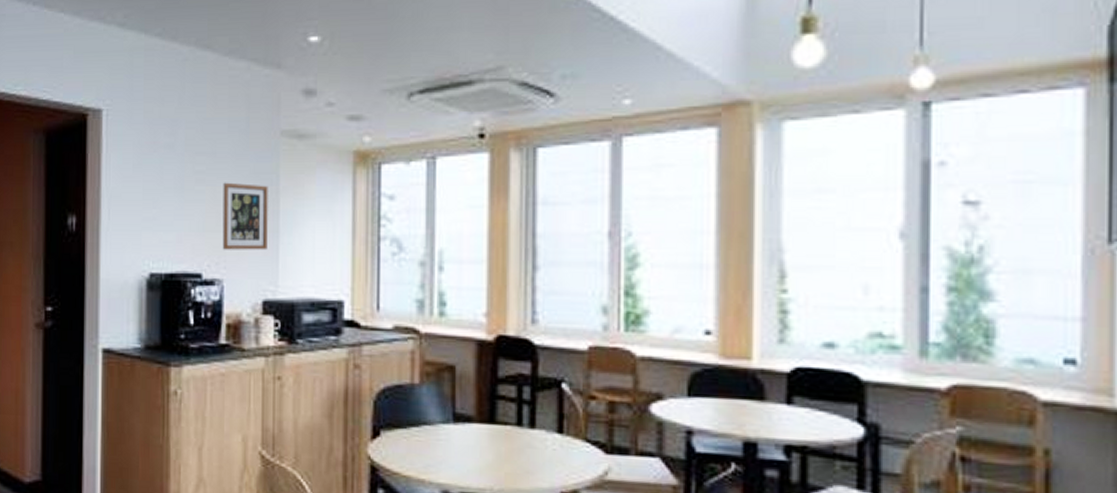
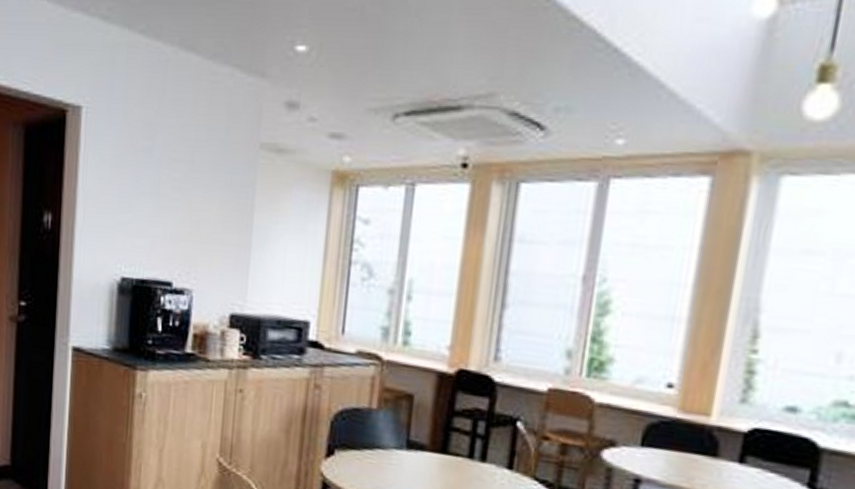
picture frame: present [222,182,268,250] -> none [194,192,243,265]

